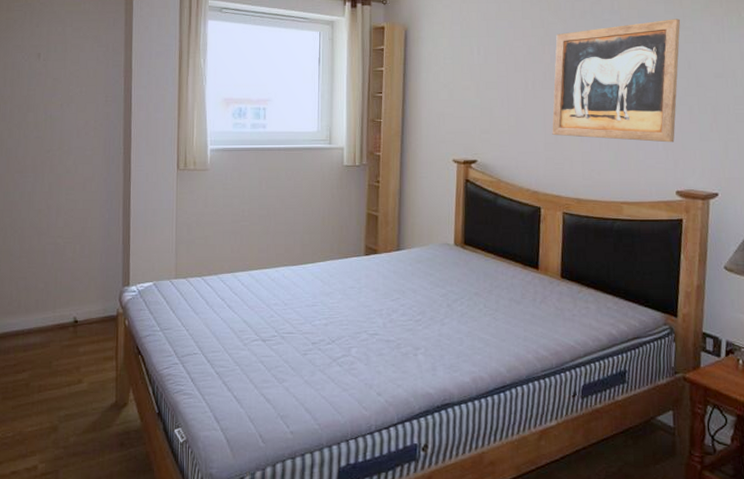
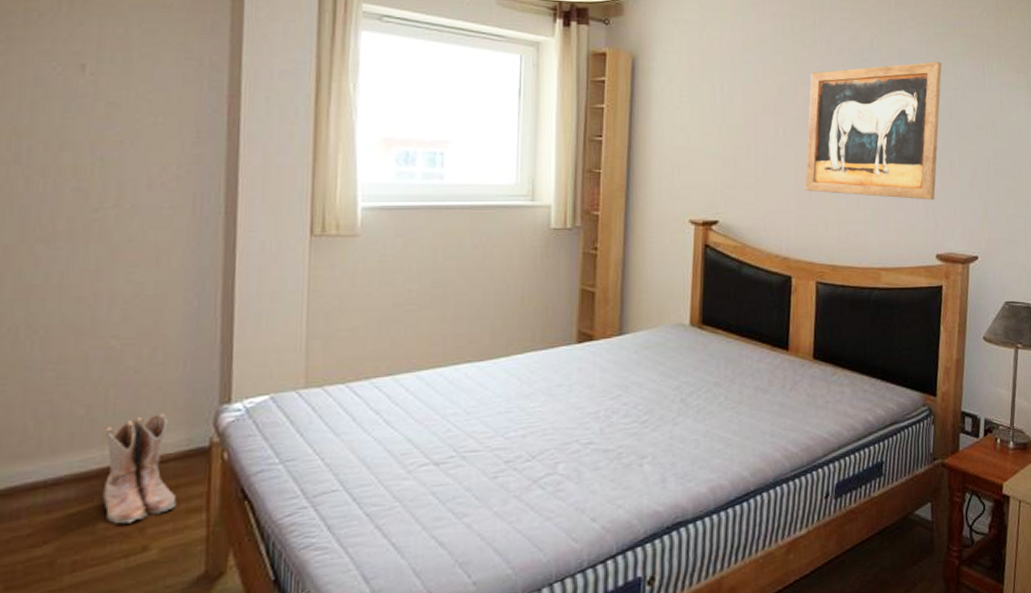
boots: none [54,290,98,363] -> present [102,413,177,525]

